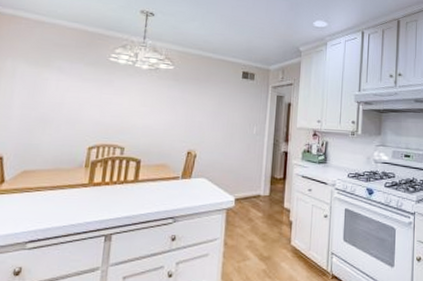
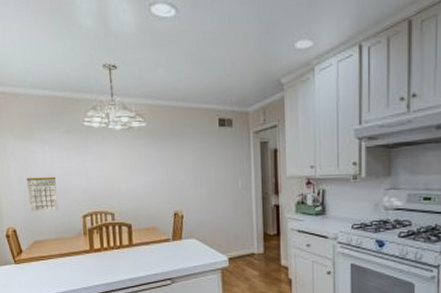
calendar: none [27,103,67,140] -> present [26,176,58,212]

